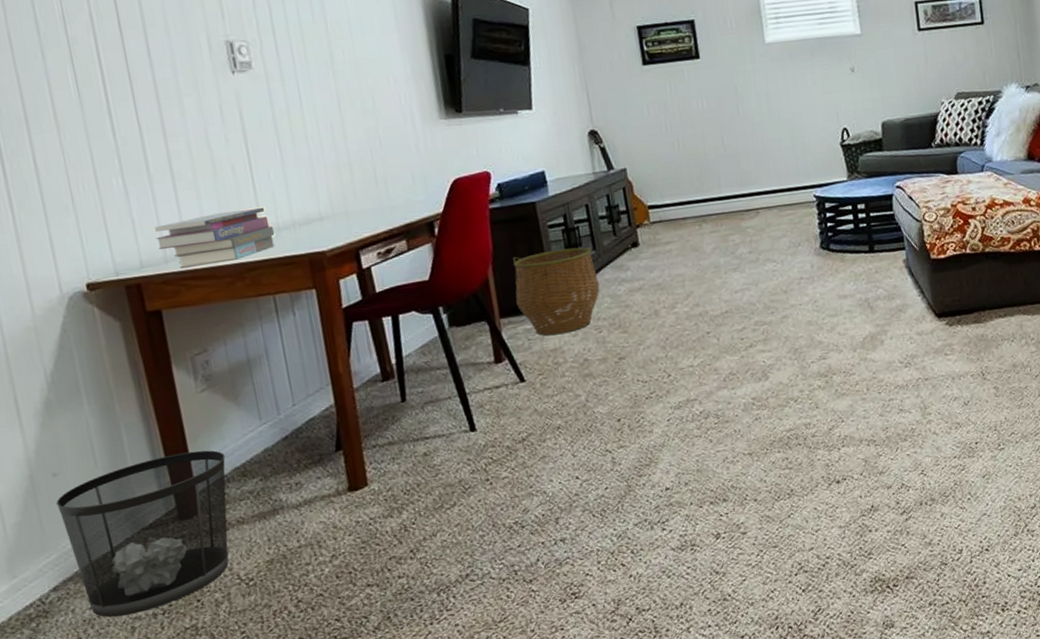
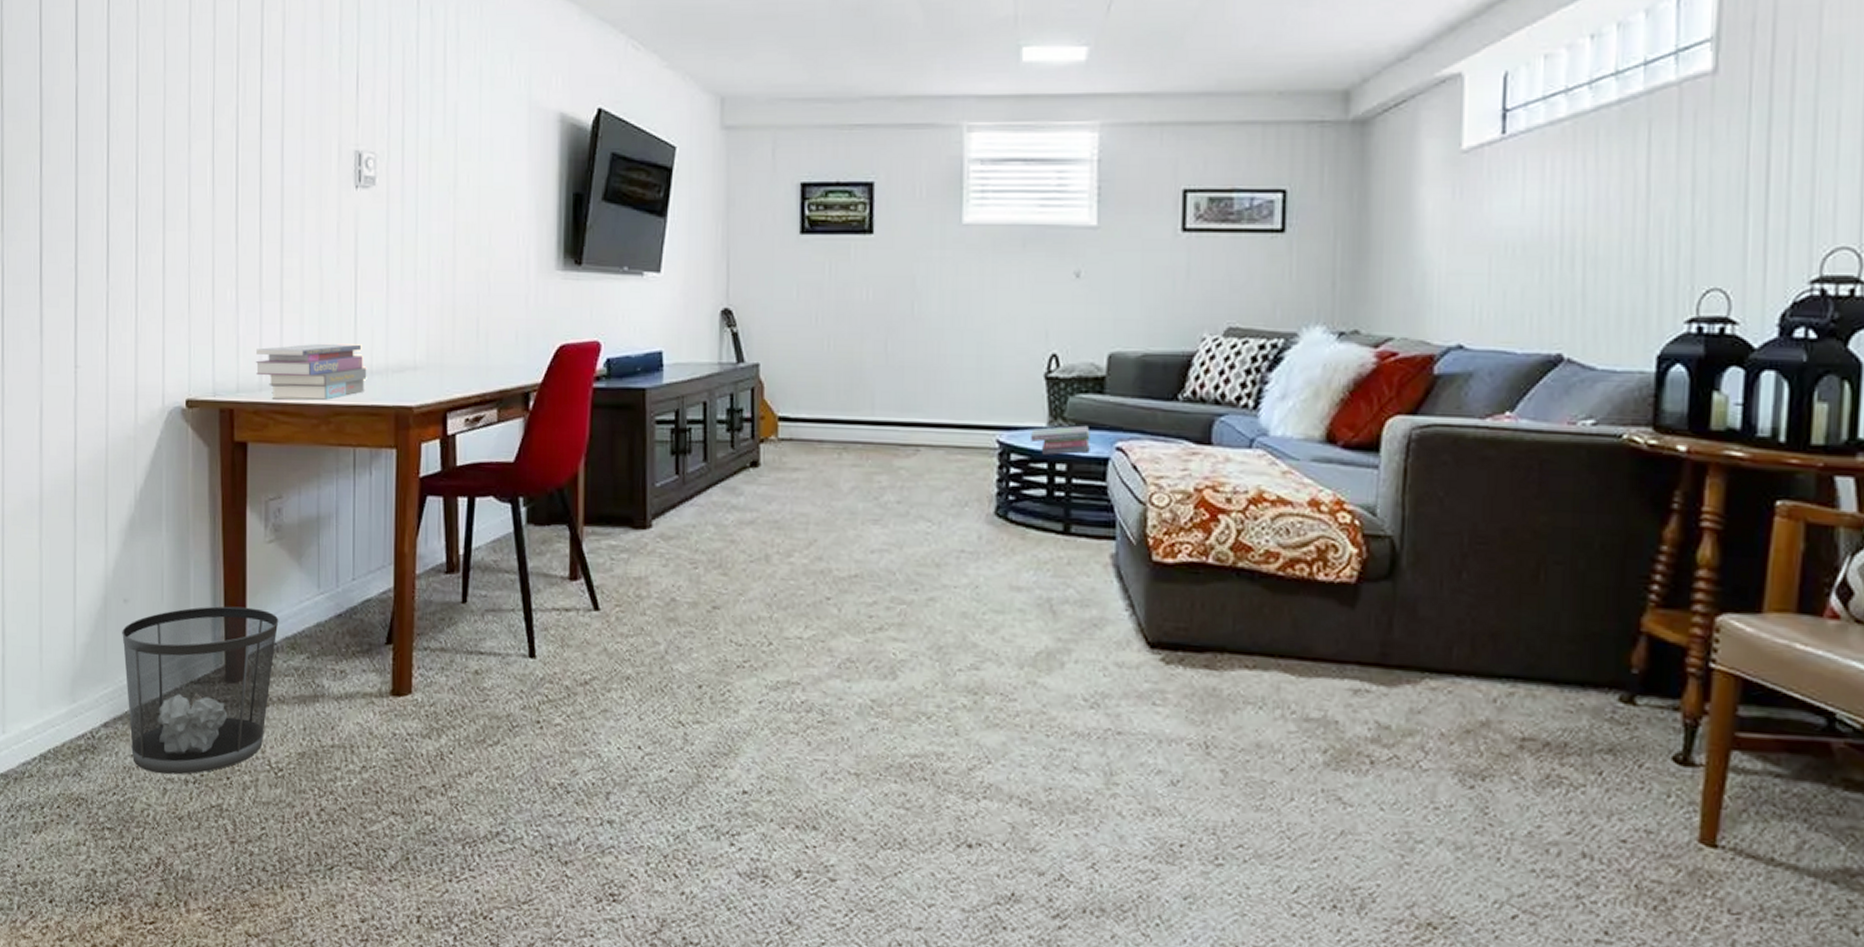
basket: present [513,247,600,336] -> none [605,452,705,561]
books: none [837,174,879,200] -> present [1031,425,1090,455]

